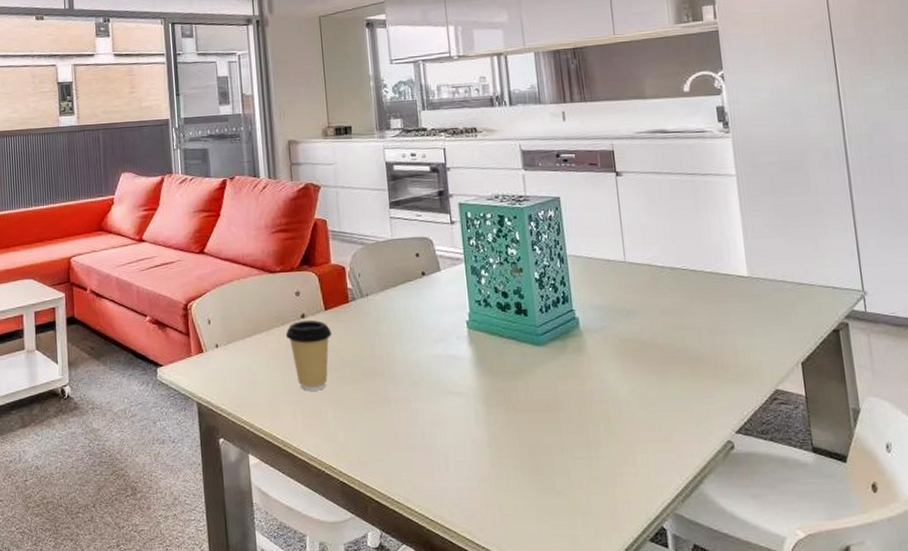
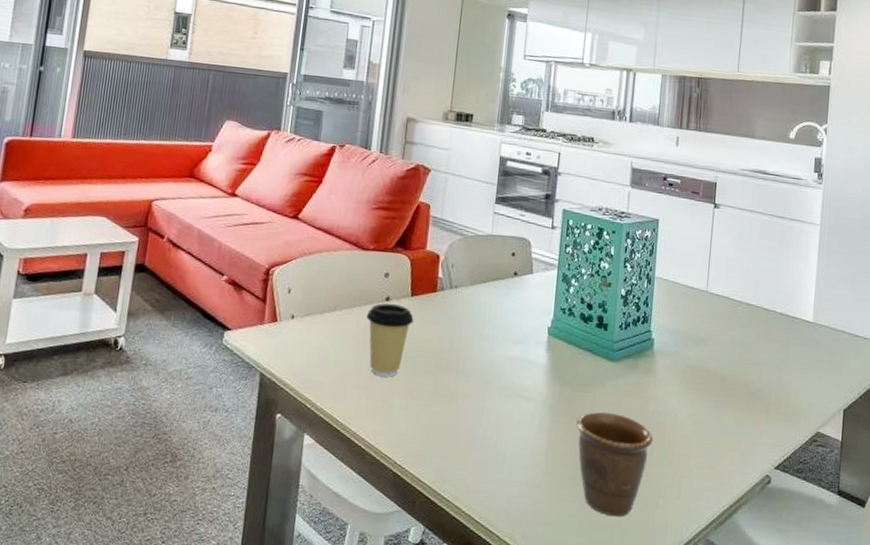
mug: none [514,397,598,501] -> present [576,411,654,517]

